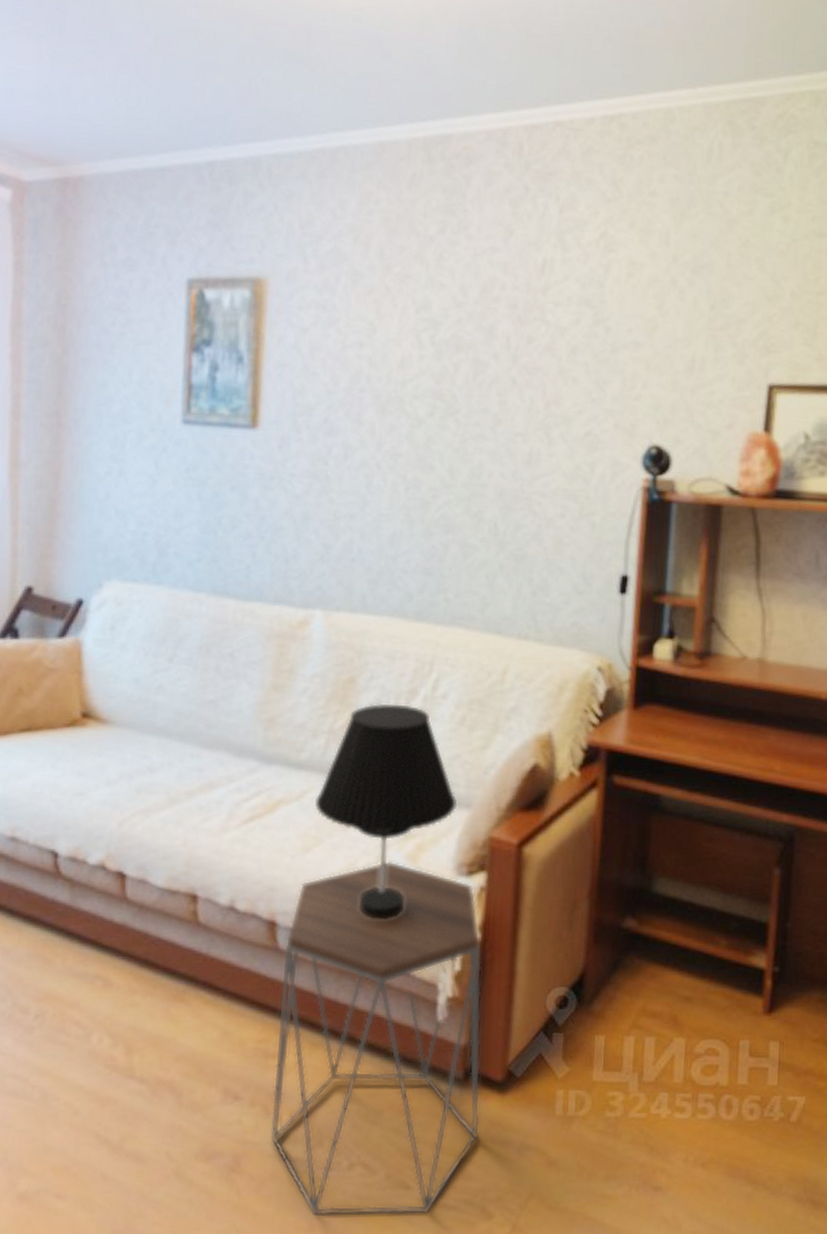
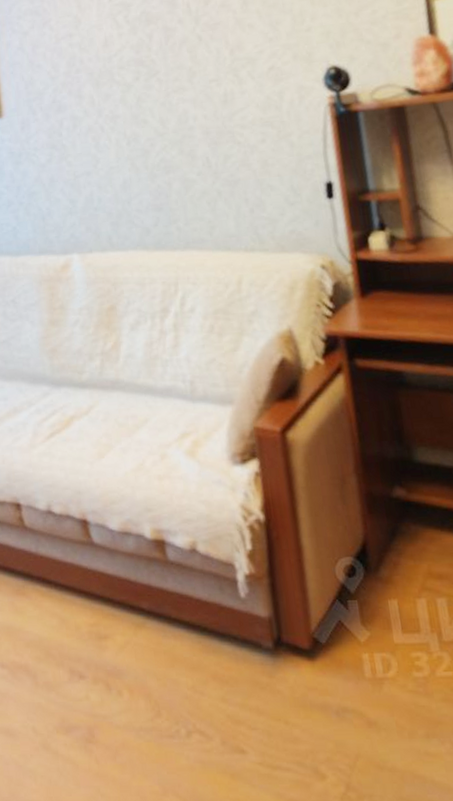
side table: present [270,861,482,1217] -> none [97,457,299,781]
table lamp: present [315,703,458,920] -> none [101,321,221,510]

